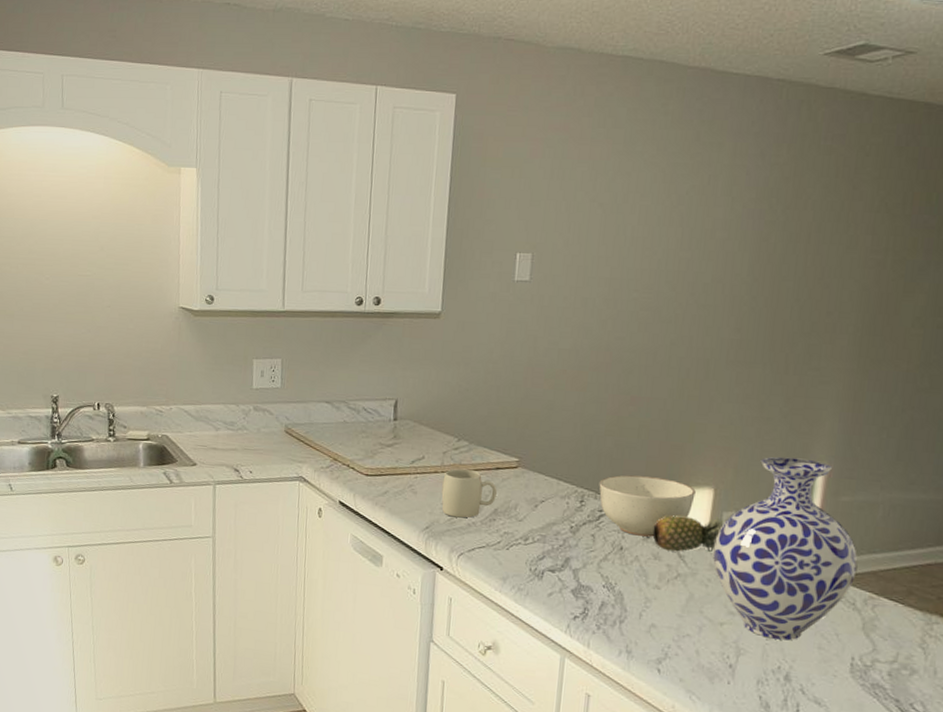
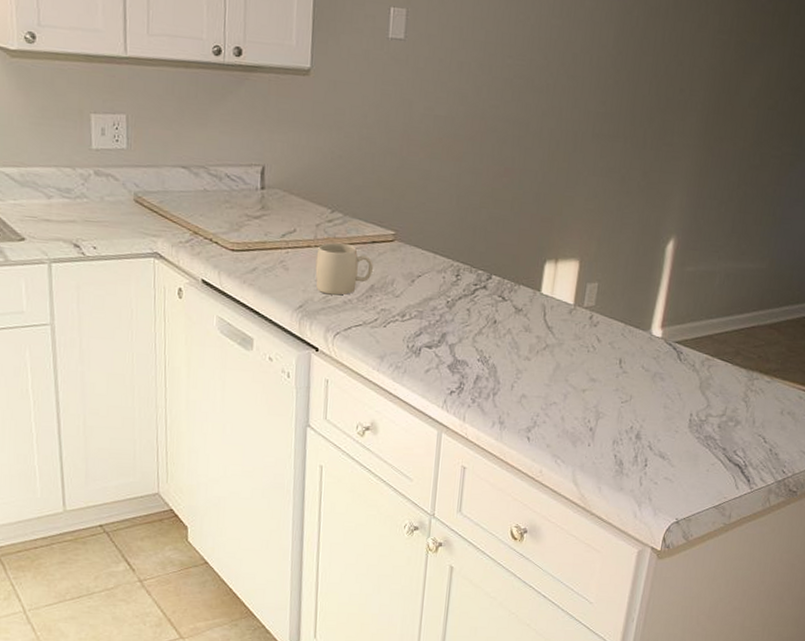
bowl: present [599,475,696,537] -> none [474,248,563,310]
fruit: present [653,515,726,553] -> none [524,287,589,324]
vase: present [712,456,858,641] -> none [577,229,698,402]

